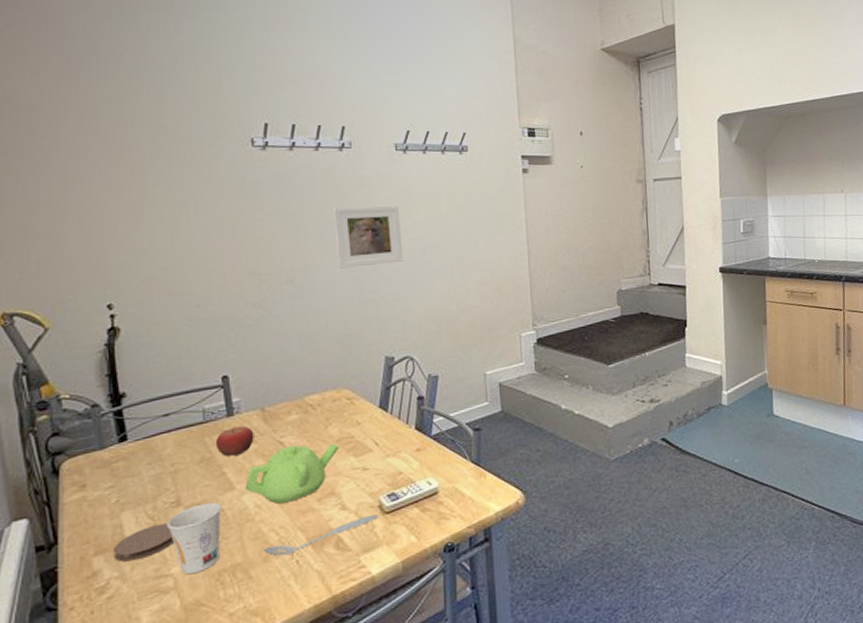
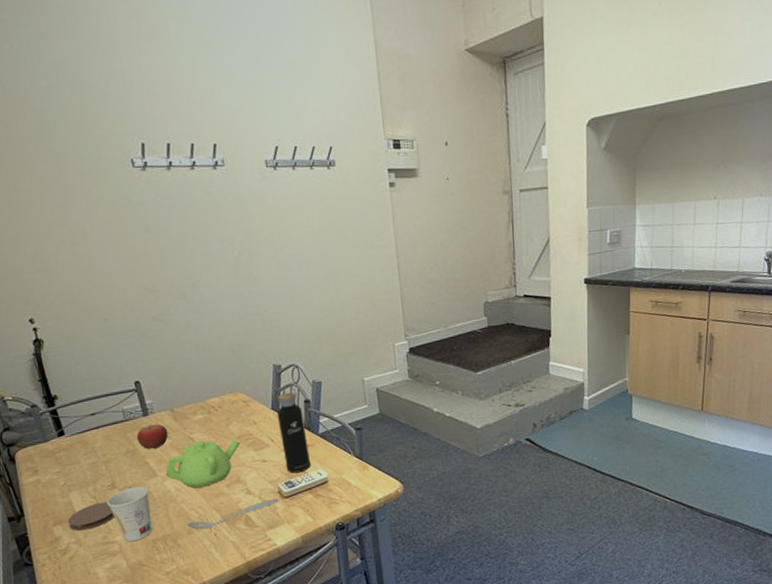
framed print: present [332,205,404,268] -> none [213,222,282,284]
water bottle: none [384,381,419,483] -> present [276,387,311,473]

